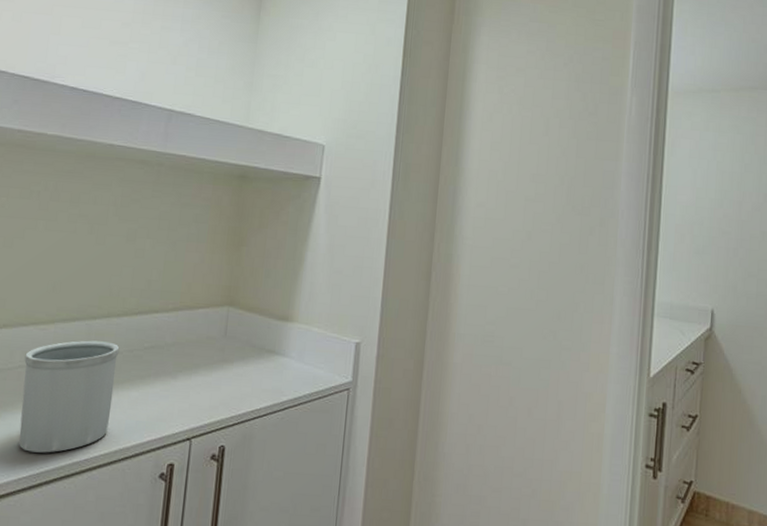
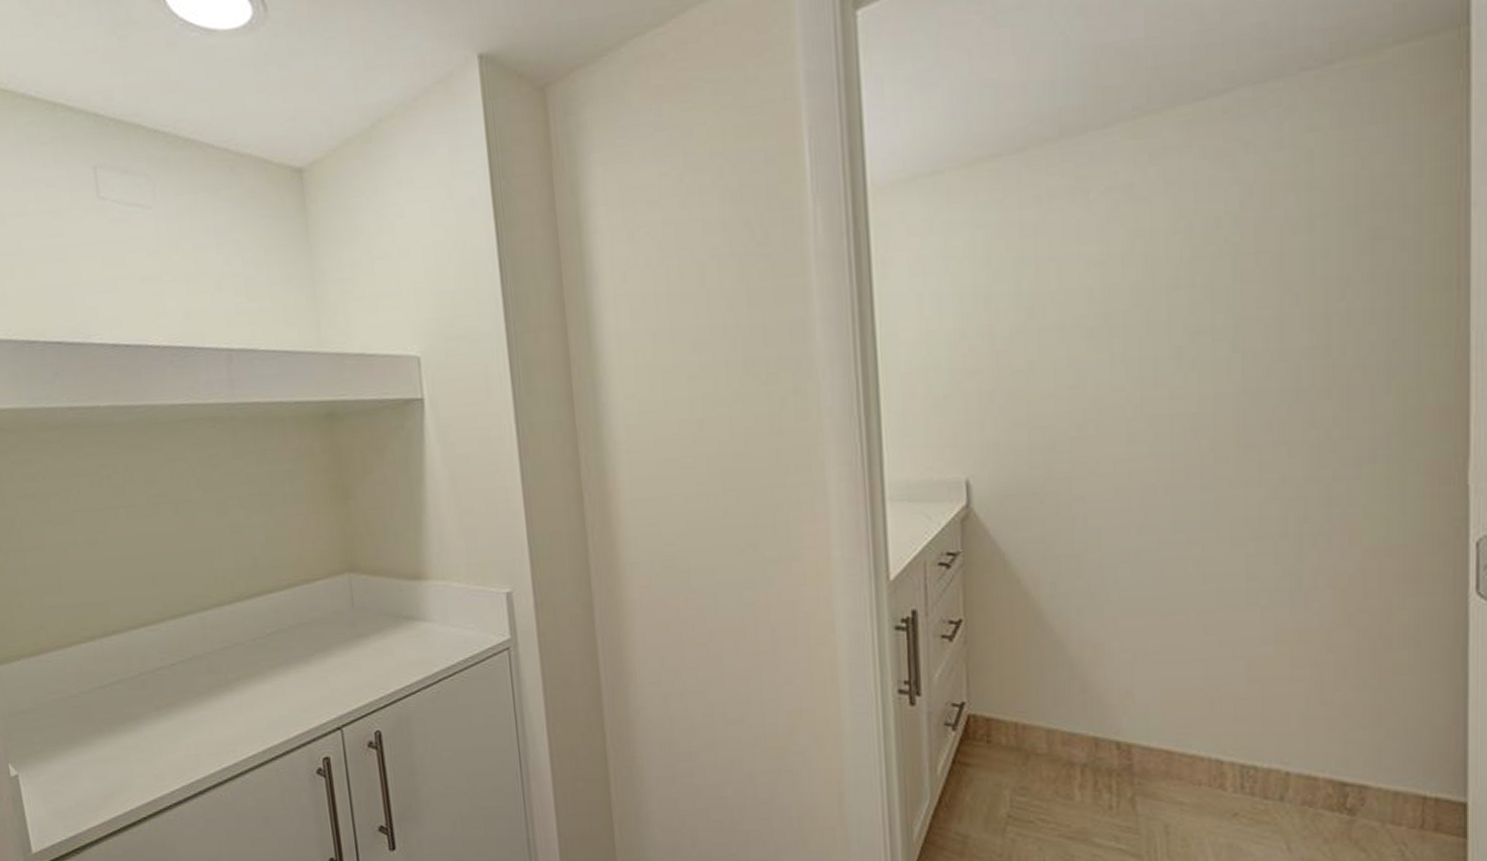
utensil holder: present [19,340,120,453] -> none [143,633,250,763]

